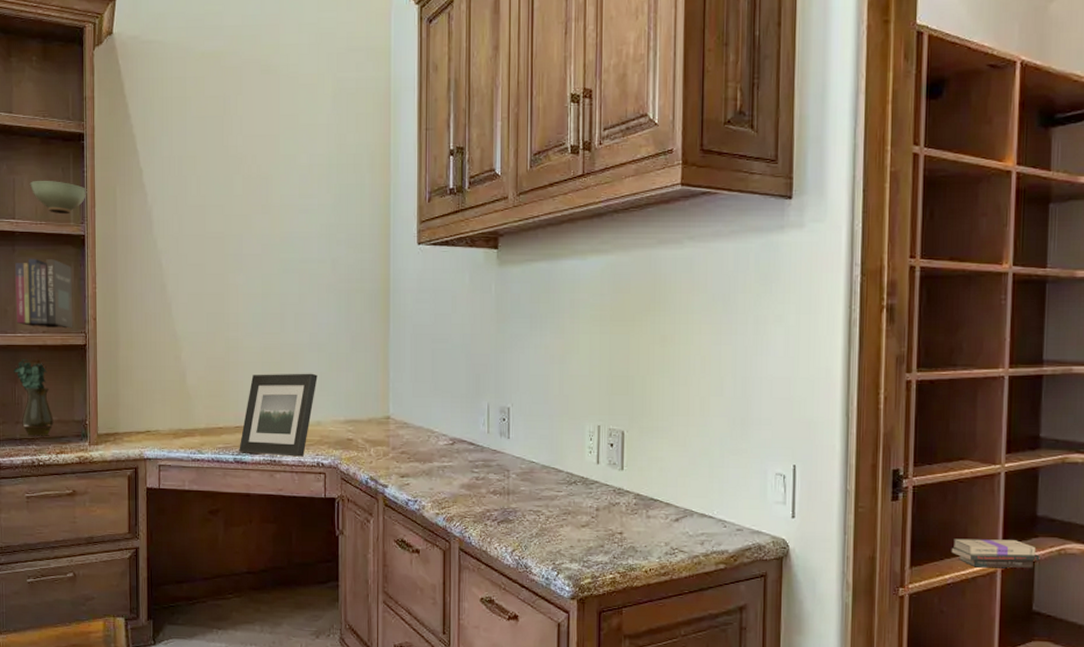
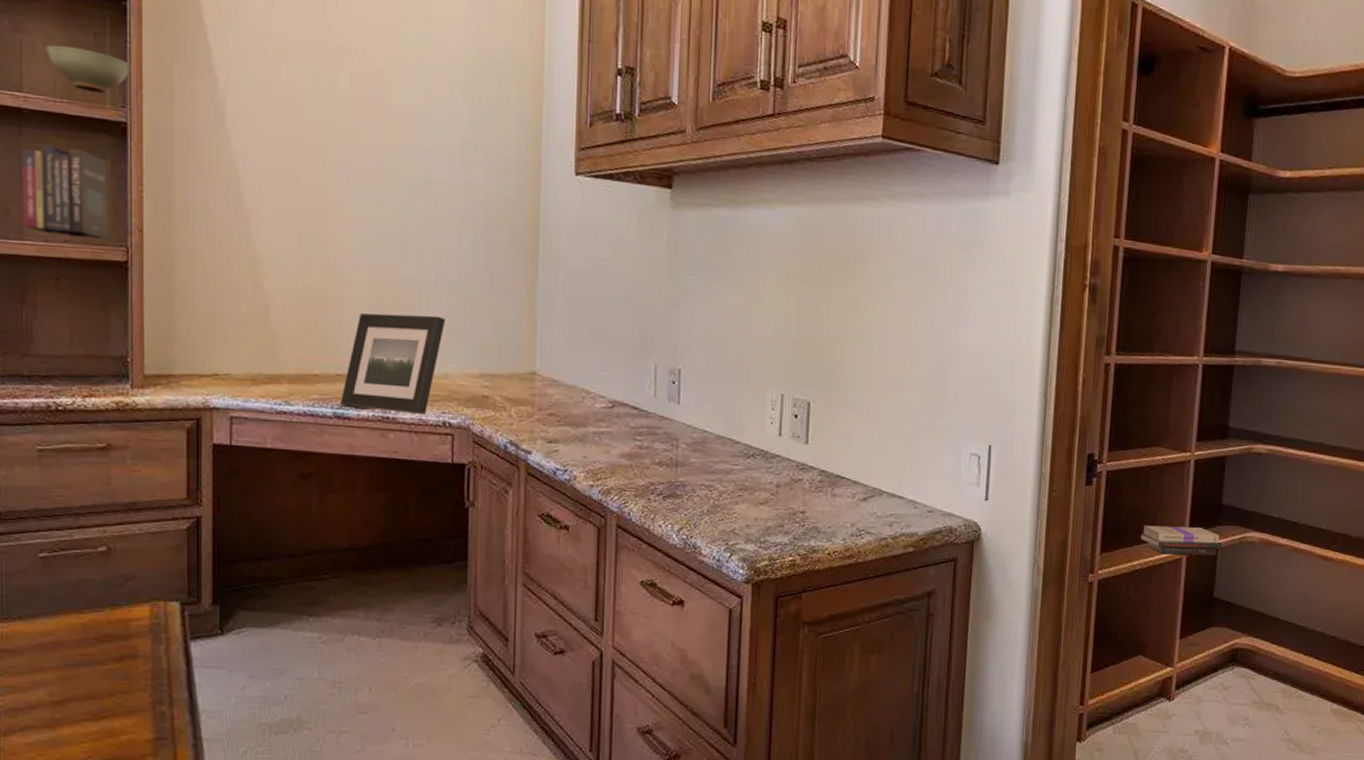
vase: present [14,357,54,436] -> none [19,271,79,374]

